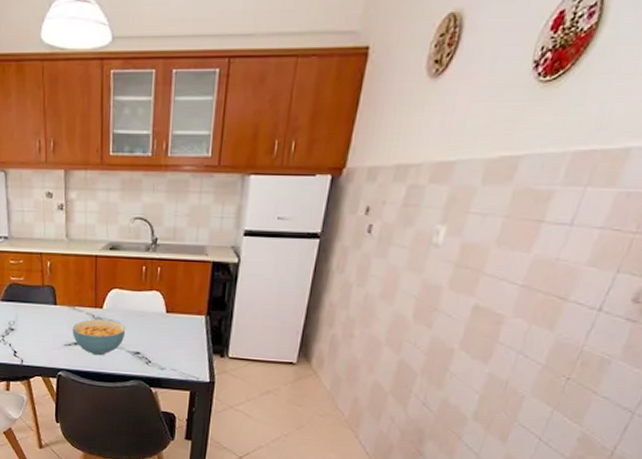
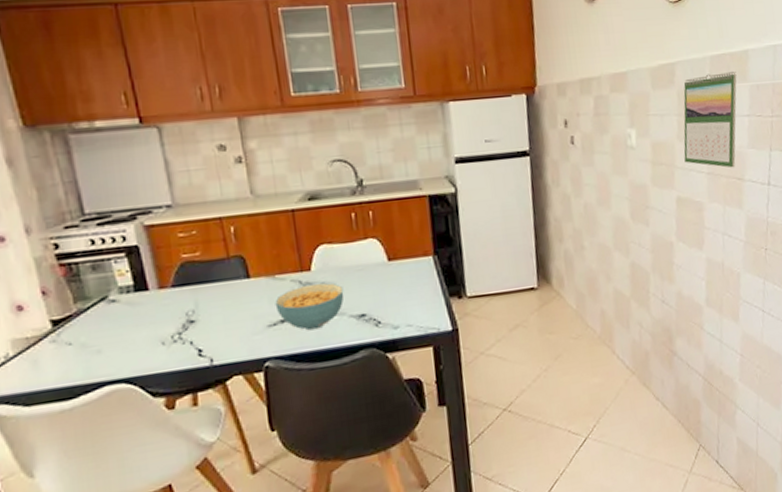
calendar: none [497,173,604,285] -> present [683,72,737,168]

